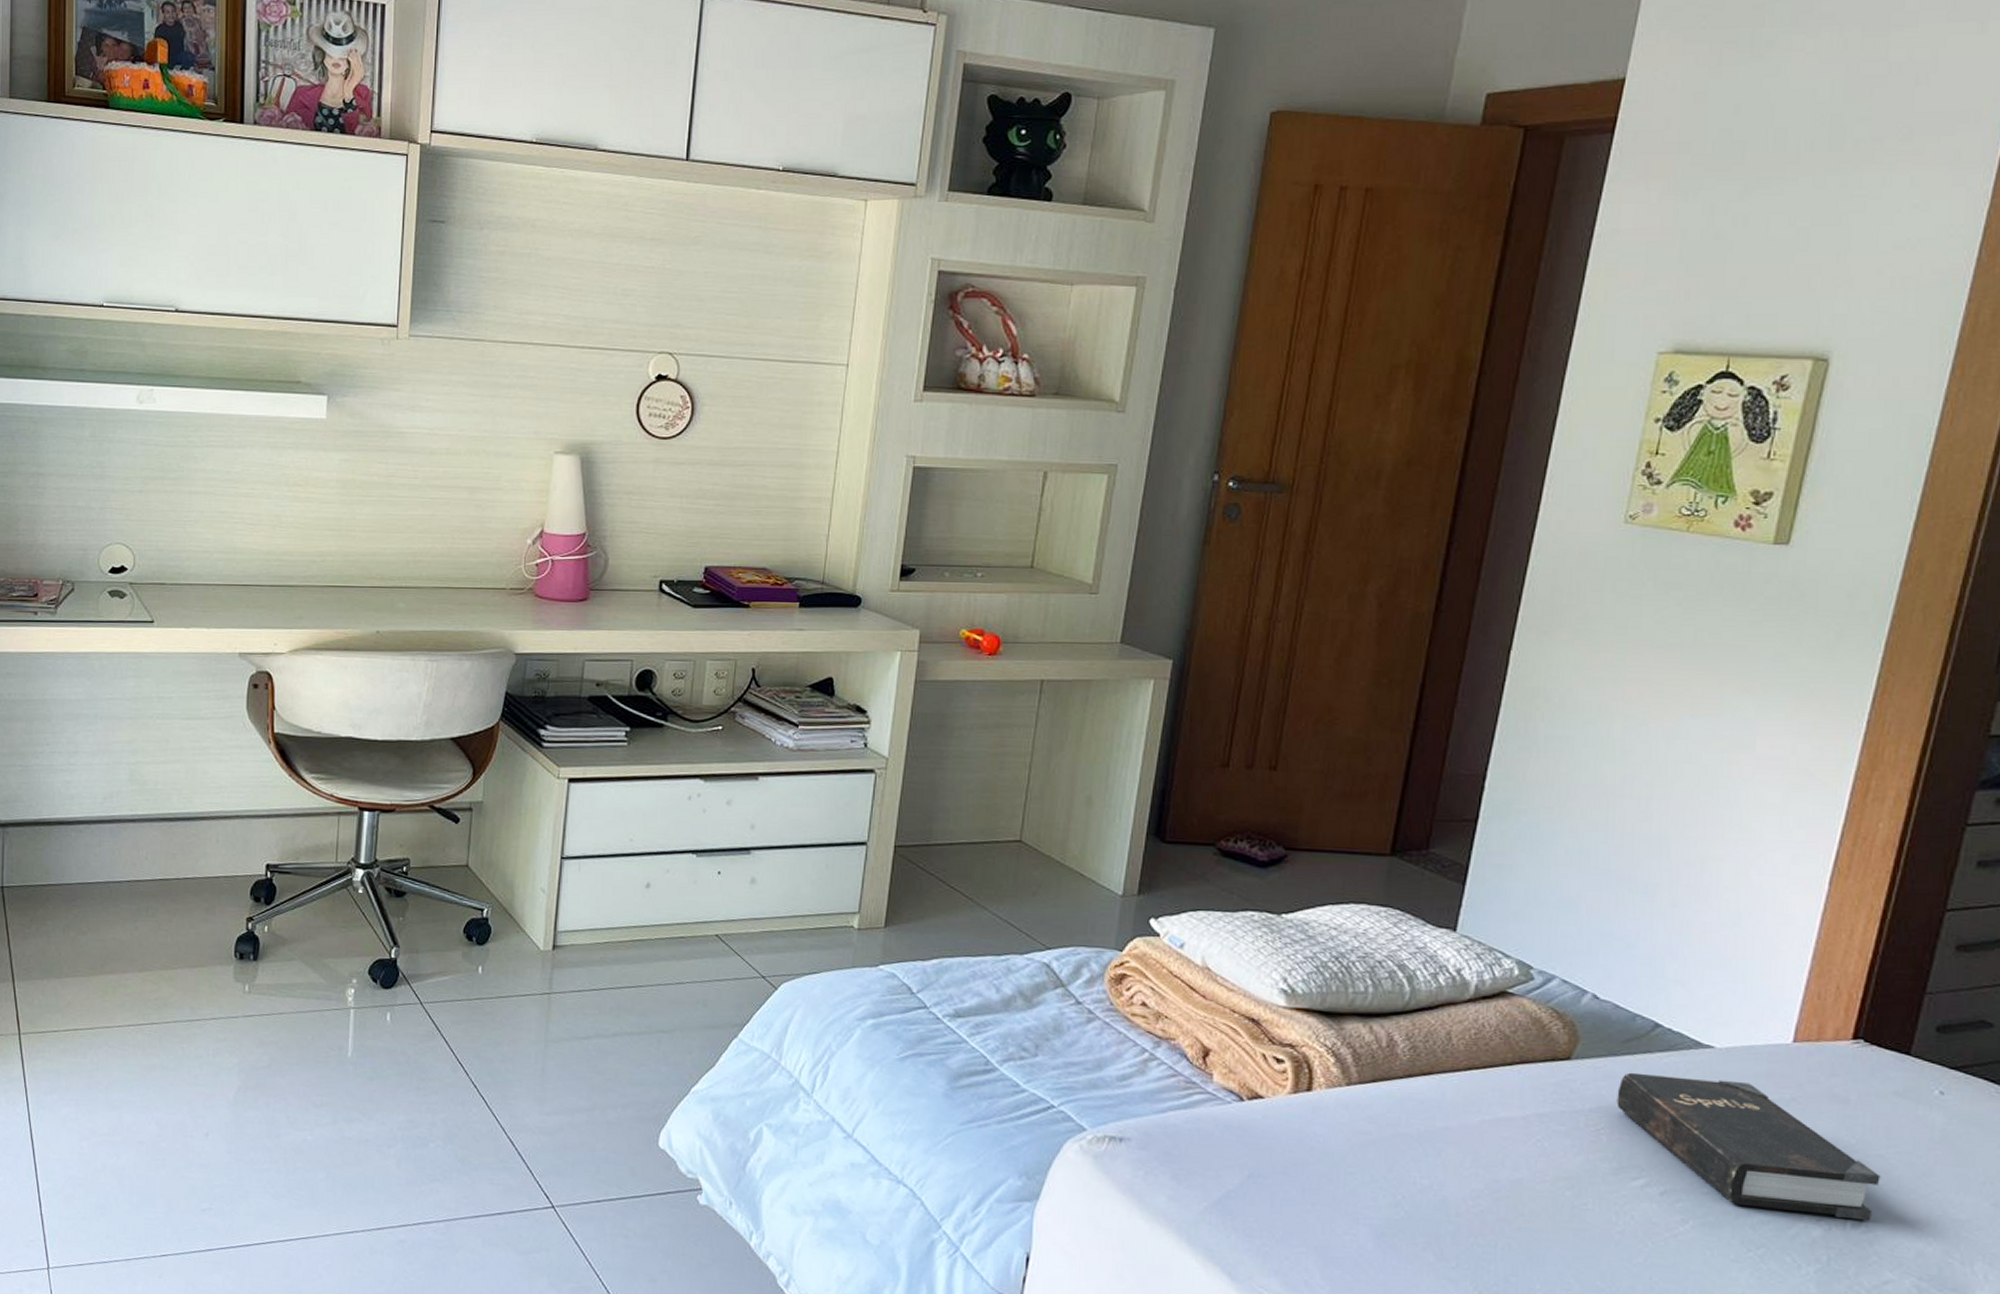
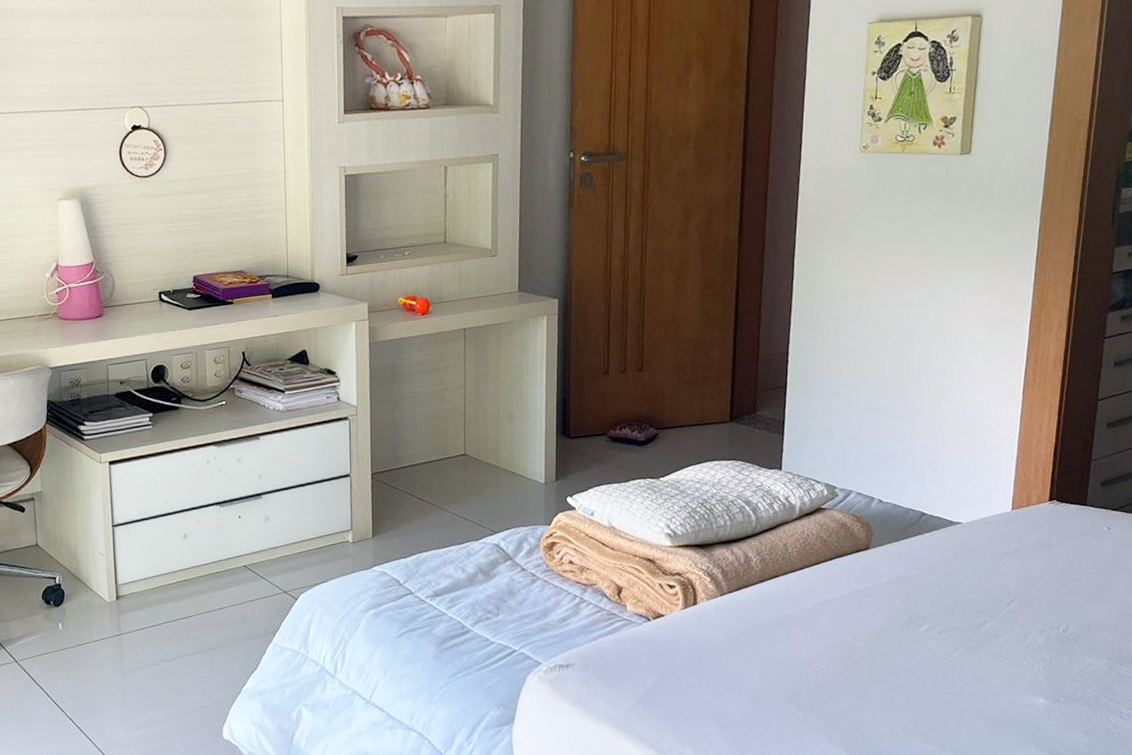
hardback book: present [1616,1072,1881,1221] -> none [902,544,1077,631]

